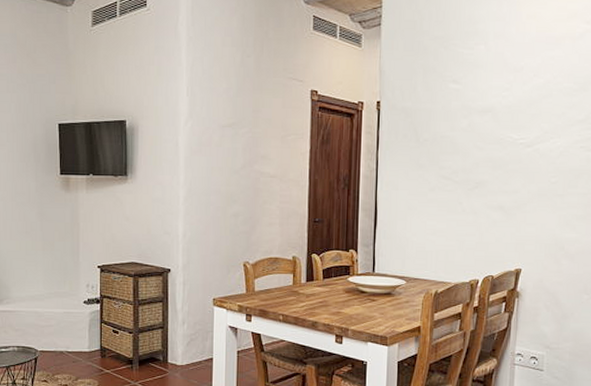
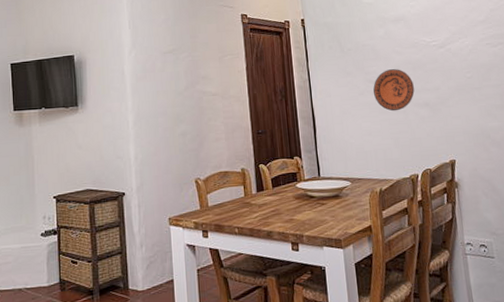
decorative plate: none [445,166,491,212] -> present [373,69,415,112]

